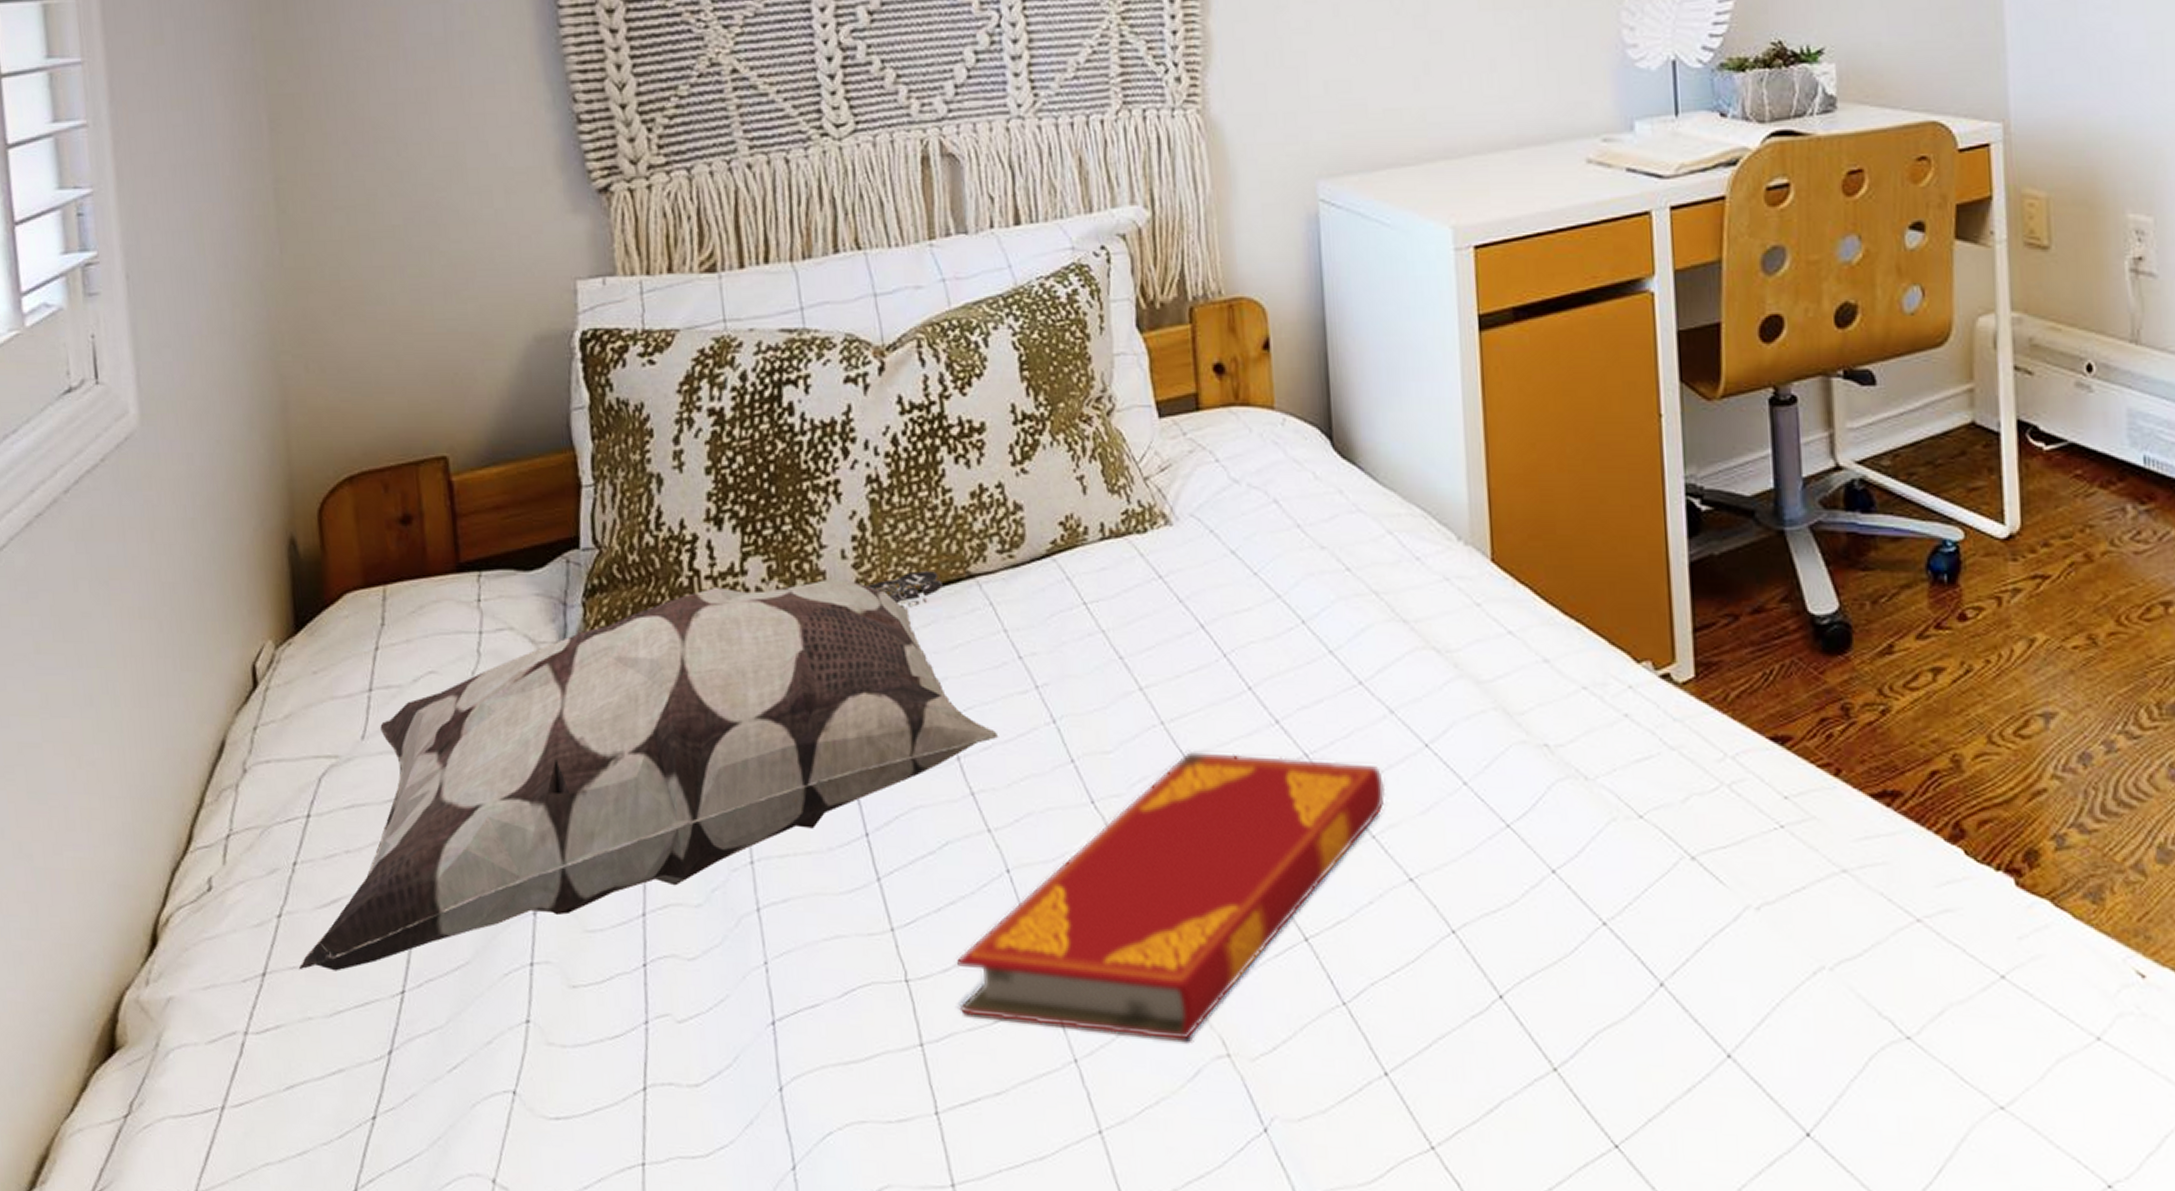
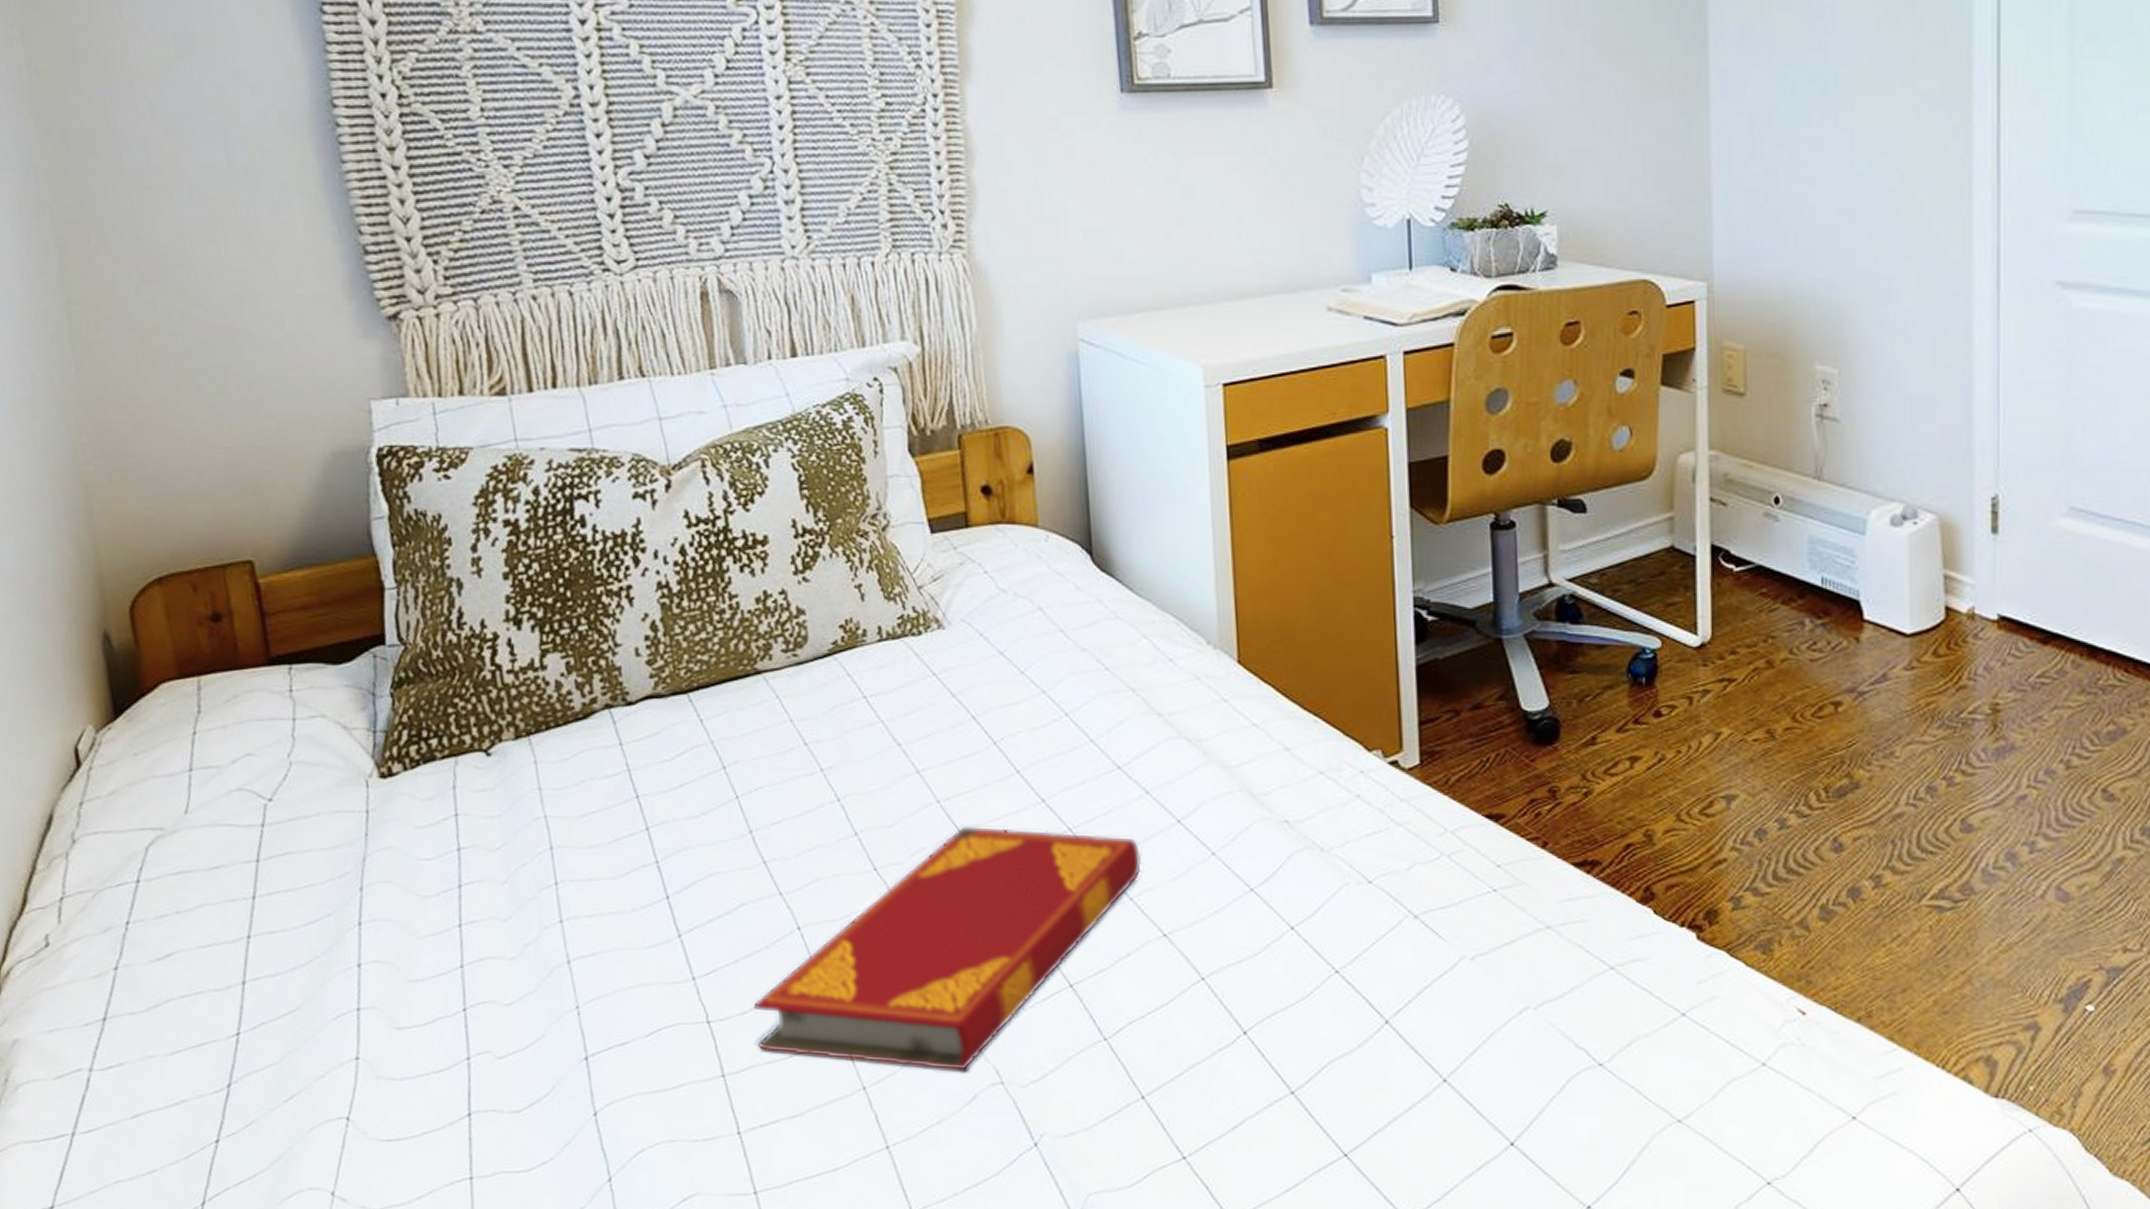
decorative pillow: present [298,571,999,972] -> none [137,667,788,1016]

